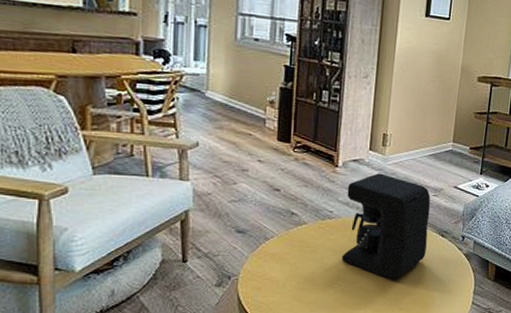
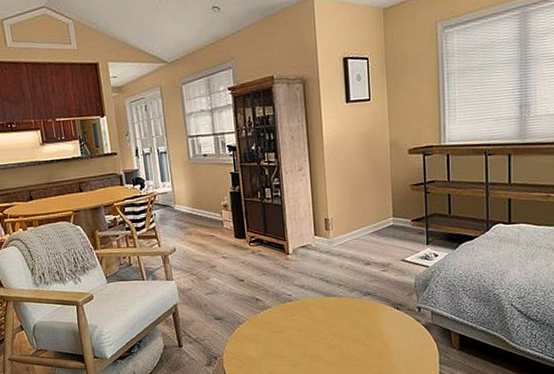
coffee maker: present [341,173,431,280] -> none [300,255,384,354]

